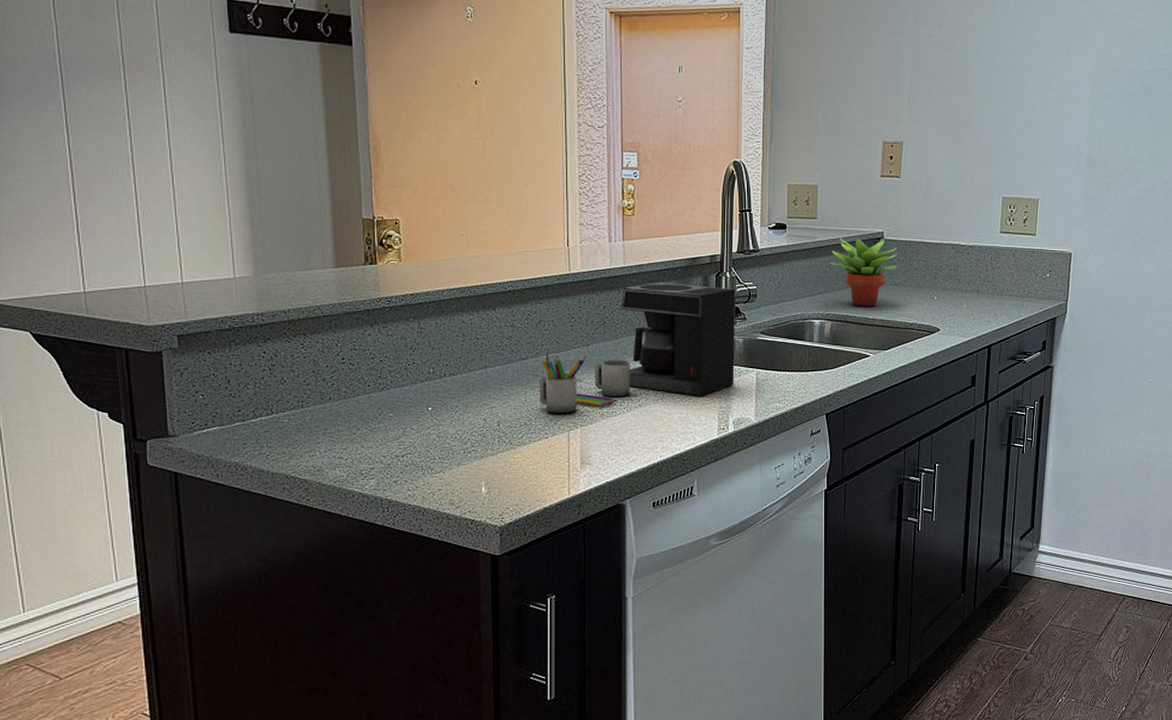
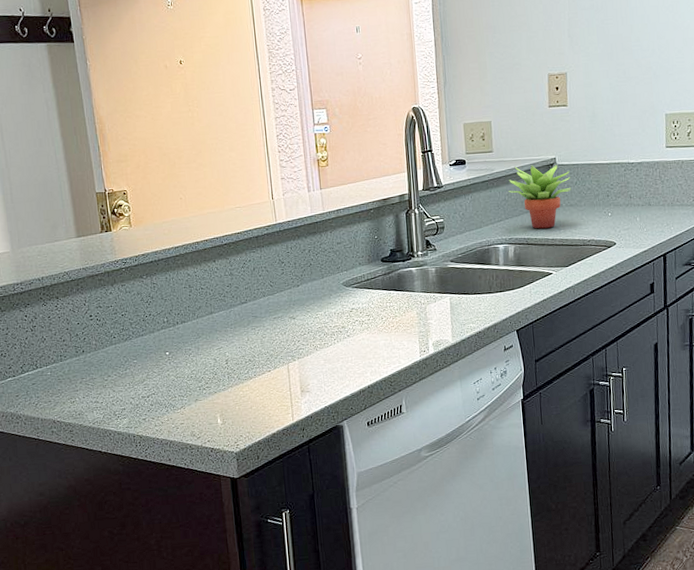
coffee maker: present [539,283,736,414] -> none [258,223,430,350]

